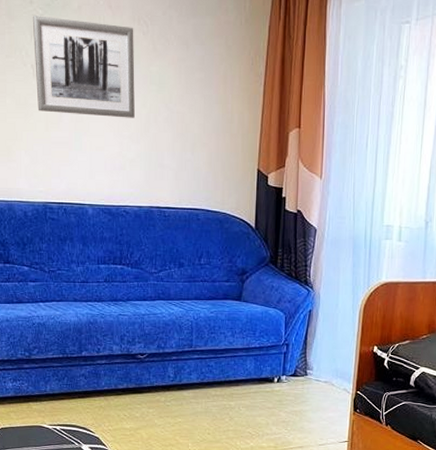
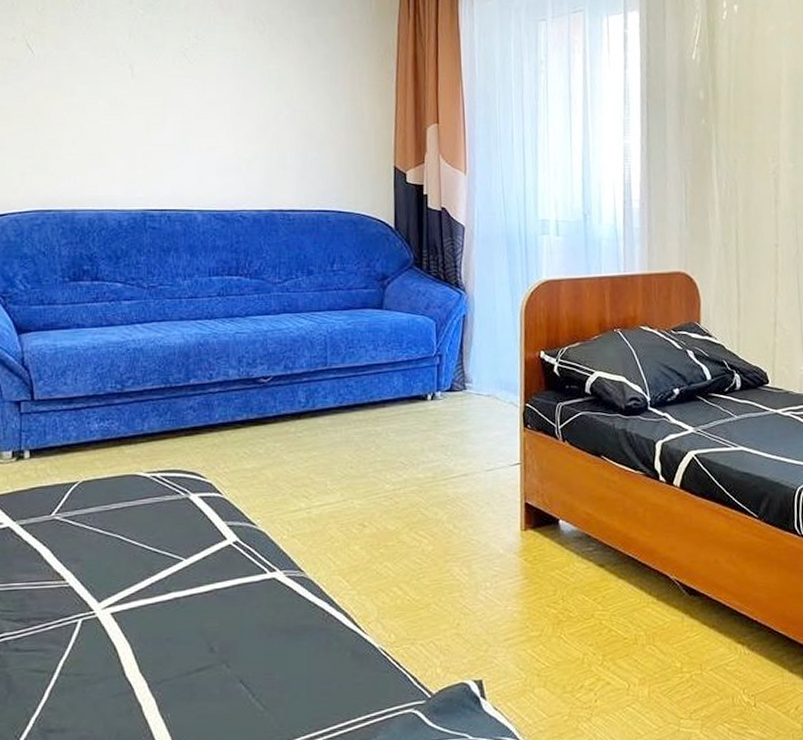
wall art: present [32,16,135,118] -> none [131,16,251,118]

